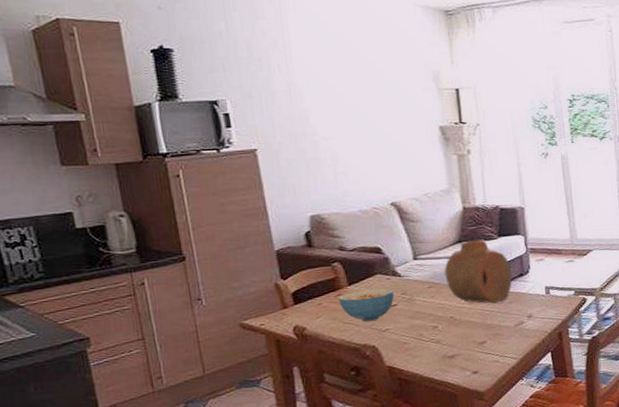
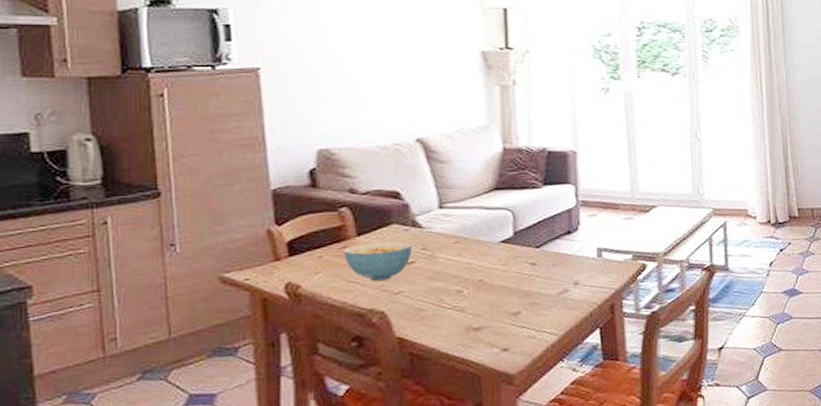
vase: present [444,239,512,304] -> none [475,187,558,266]

